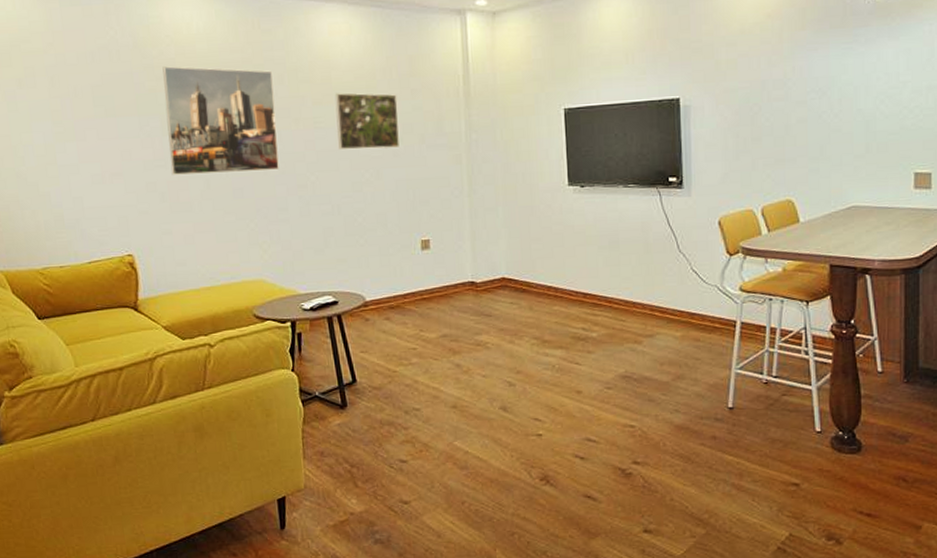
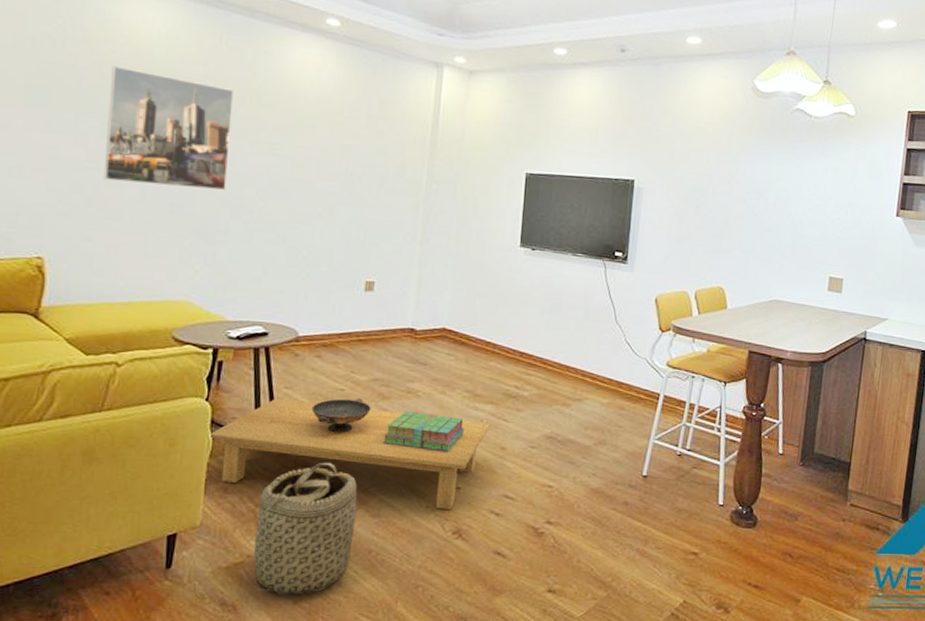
coffee table: none [298,362,563,457] -> present [208,398,490,509]
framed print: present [335,93,399,150] -> none [294,123,362,186]
basket: none [347,419,446,549] -> present [242,462,358,595]
decorative bowl: none [388,355,444,391] -> present [311,398,371,433]
stack of books: none [459,363,538,401] -> present [382,411,464,452]

